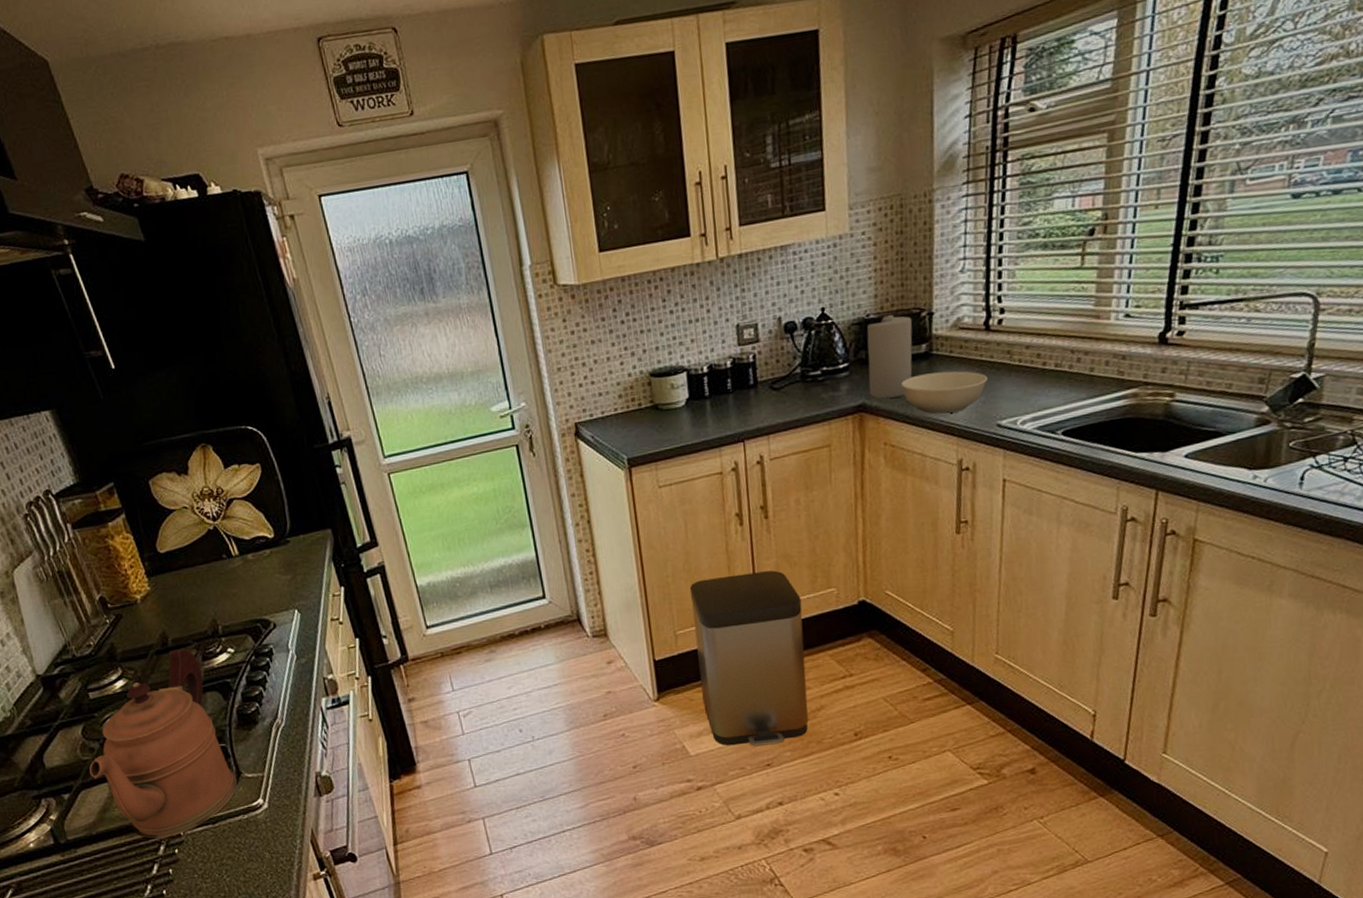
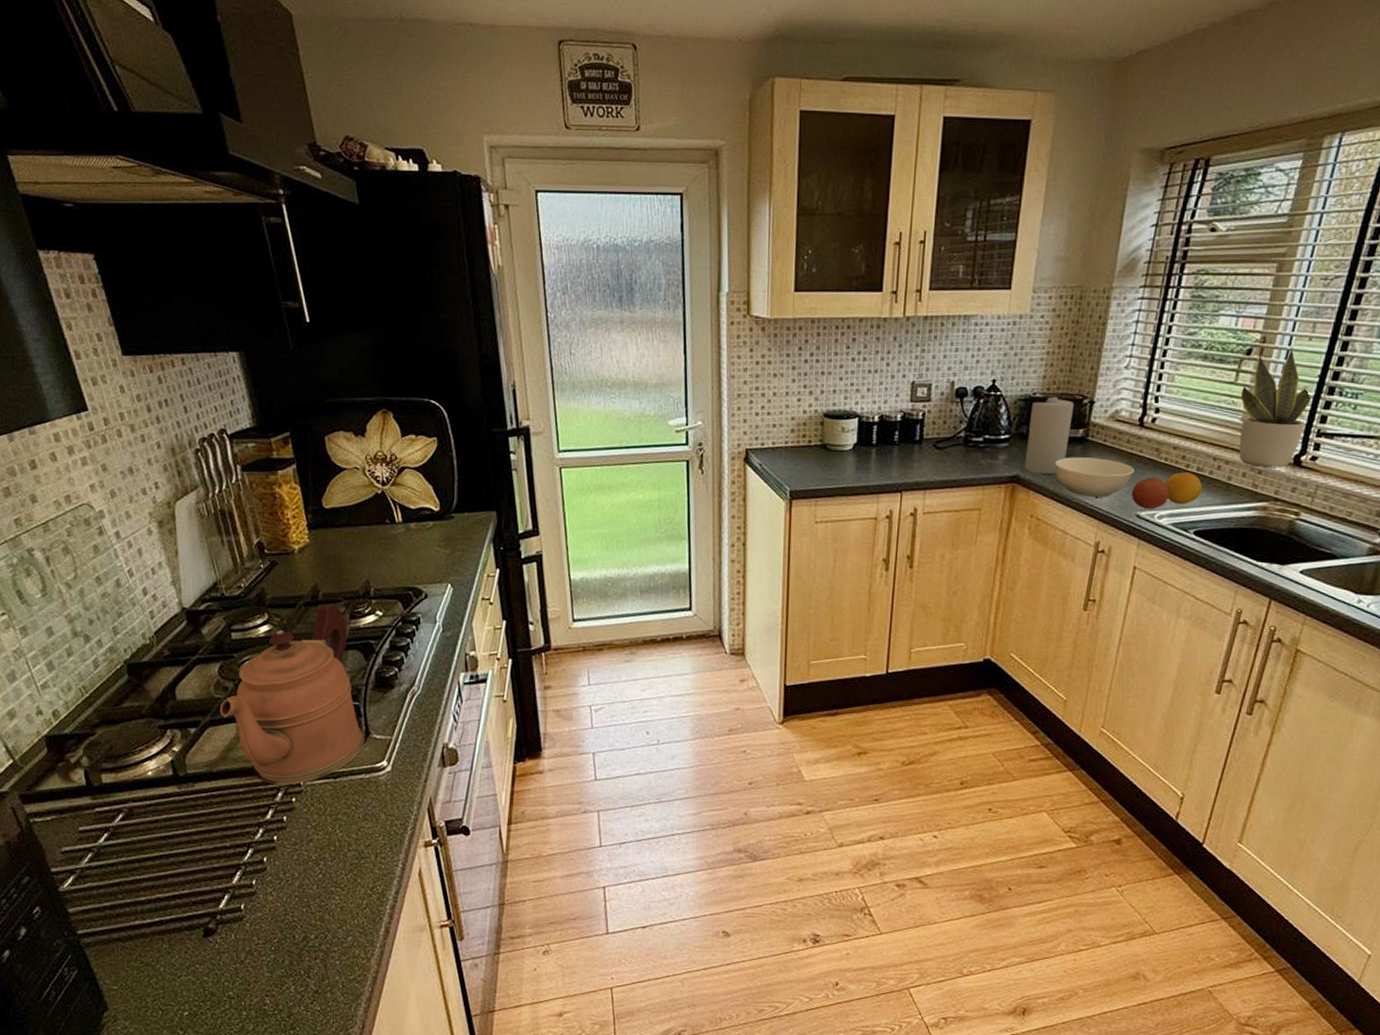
pedal bin: present [689,570,808,747] -> none [824,616,931,782]
fruit: none [988,381,1030,417] -> present [1131,477,1170,510]
fruit: none [1022,370,1064,406] -> present [1165,472,1202,504]
potted plant: none [1089,217,1169,353] -> present [1239,346,1313,468]

